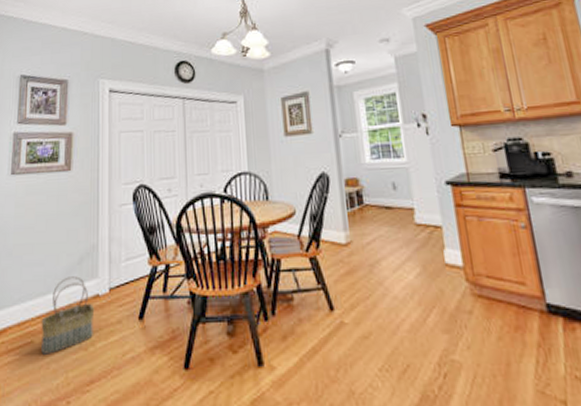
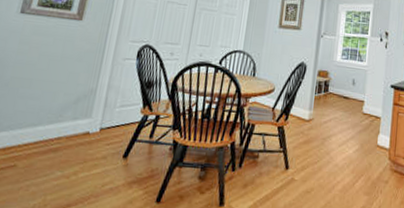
basket: present [41,276,95,355] -> none [23,113,83,178]

